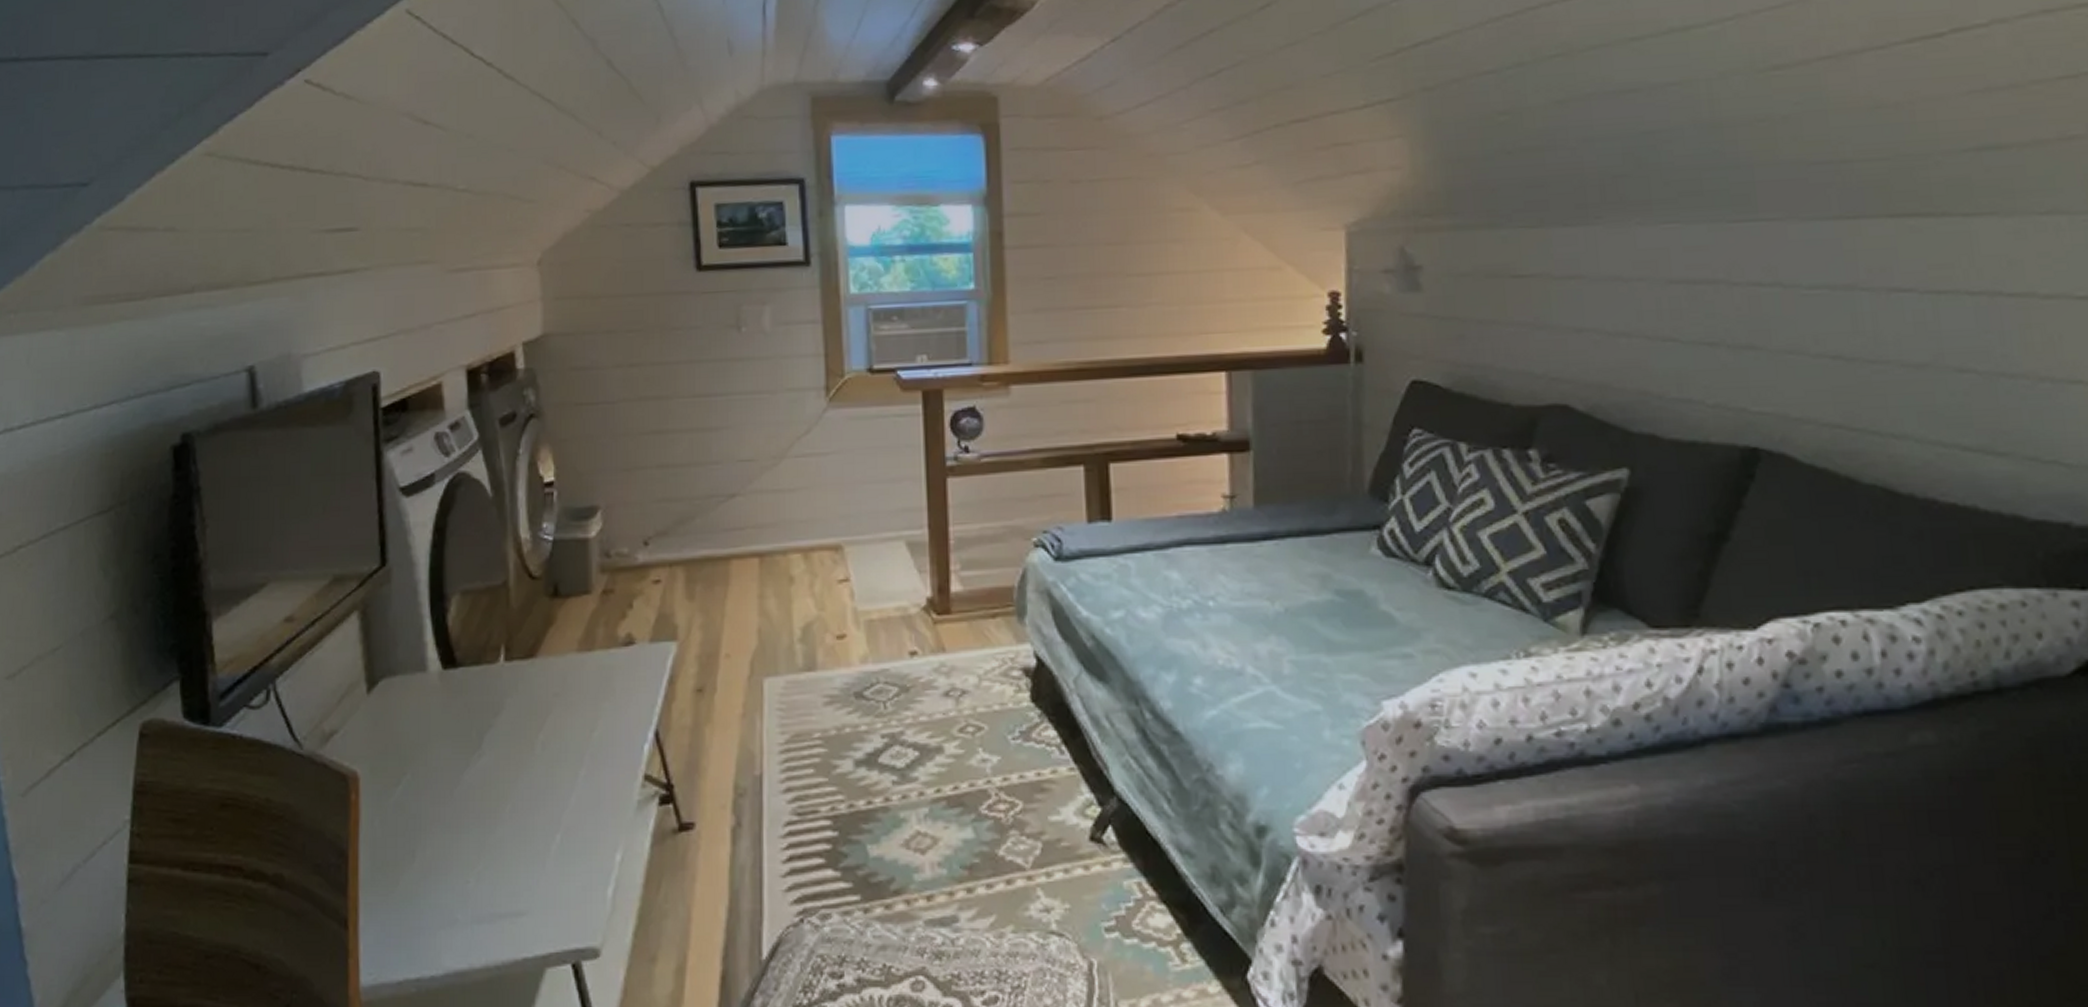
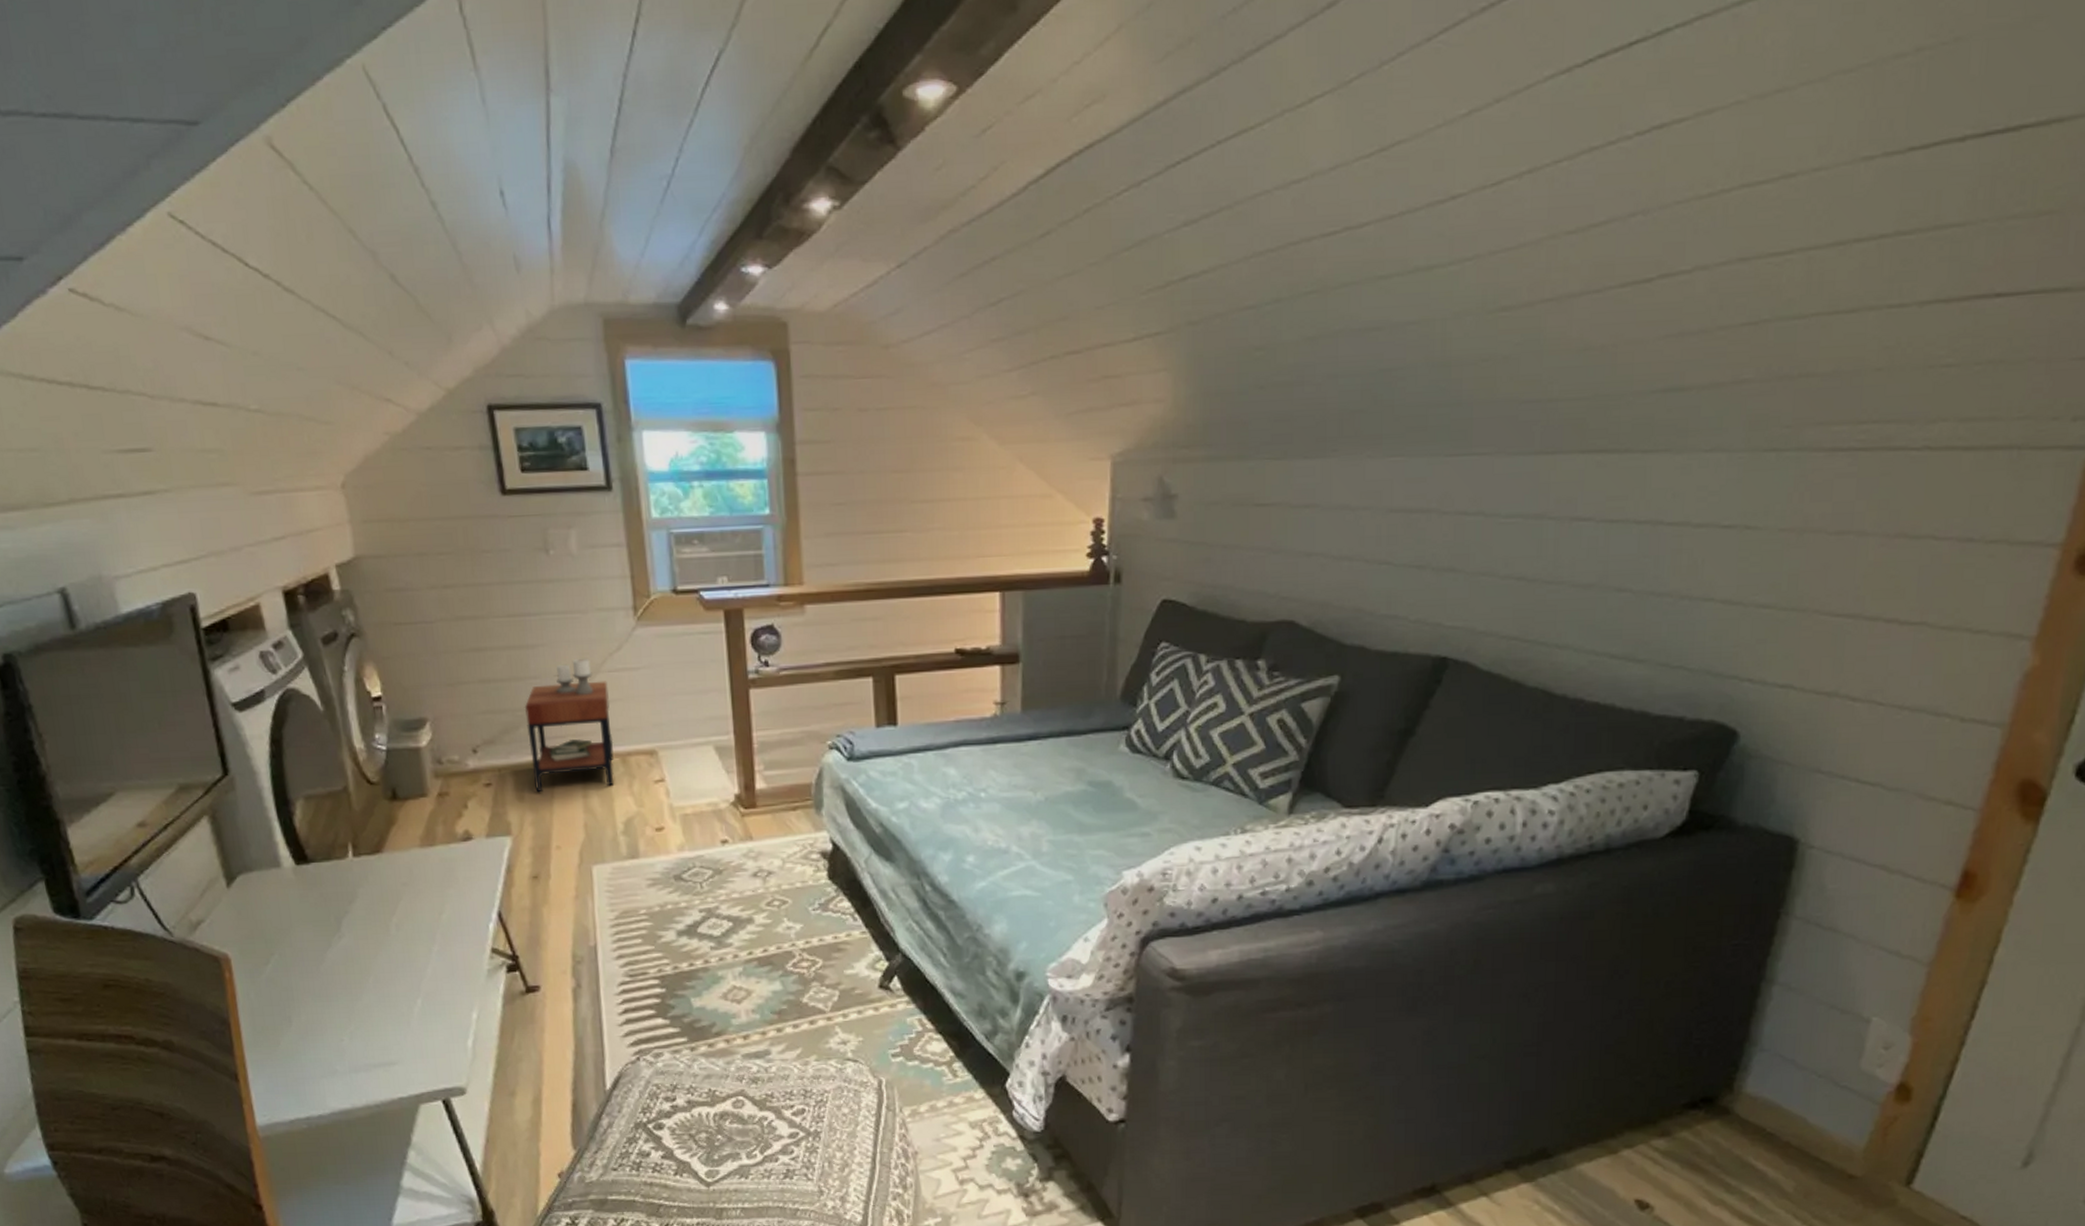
side table: none [702,442,796,592] -> present [524,658,615,793]

